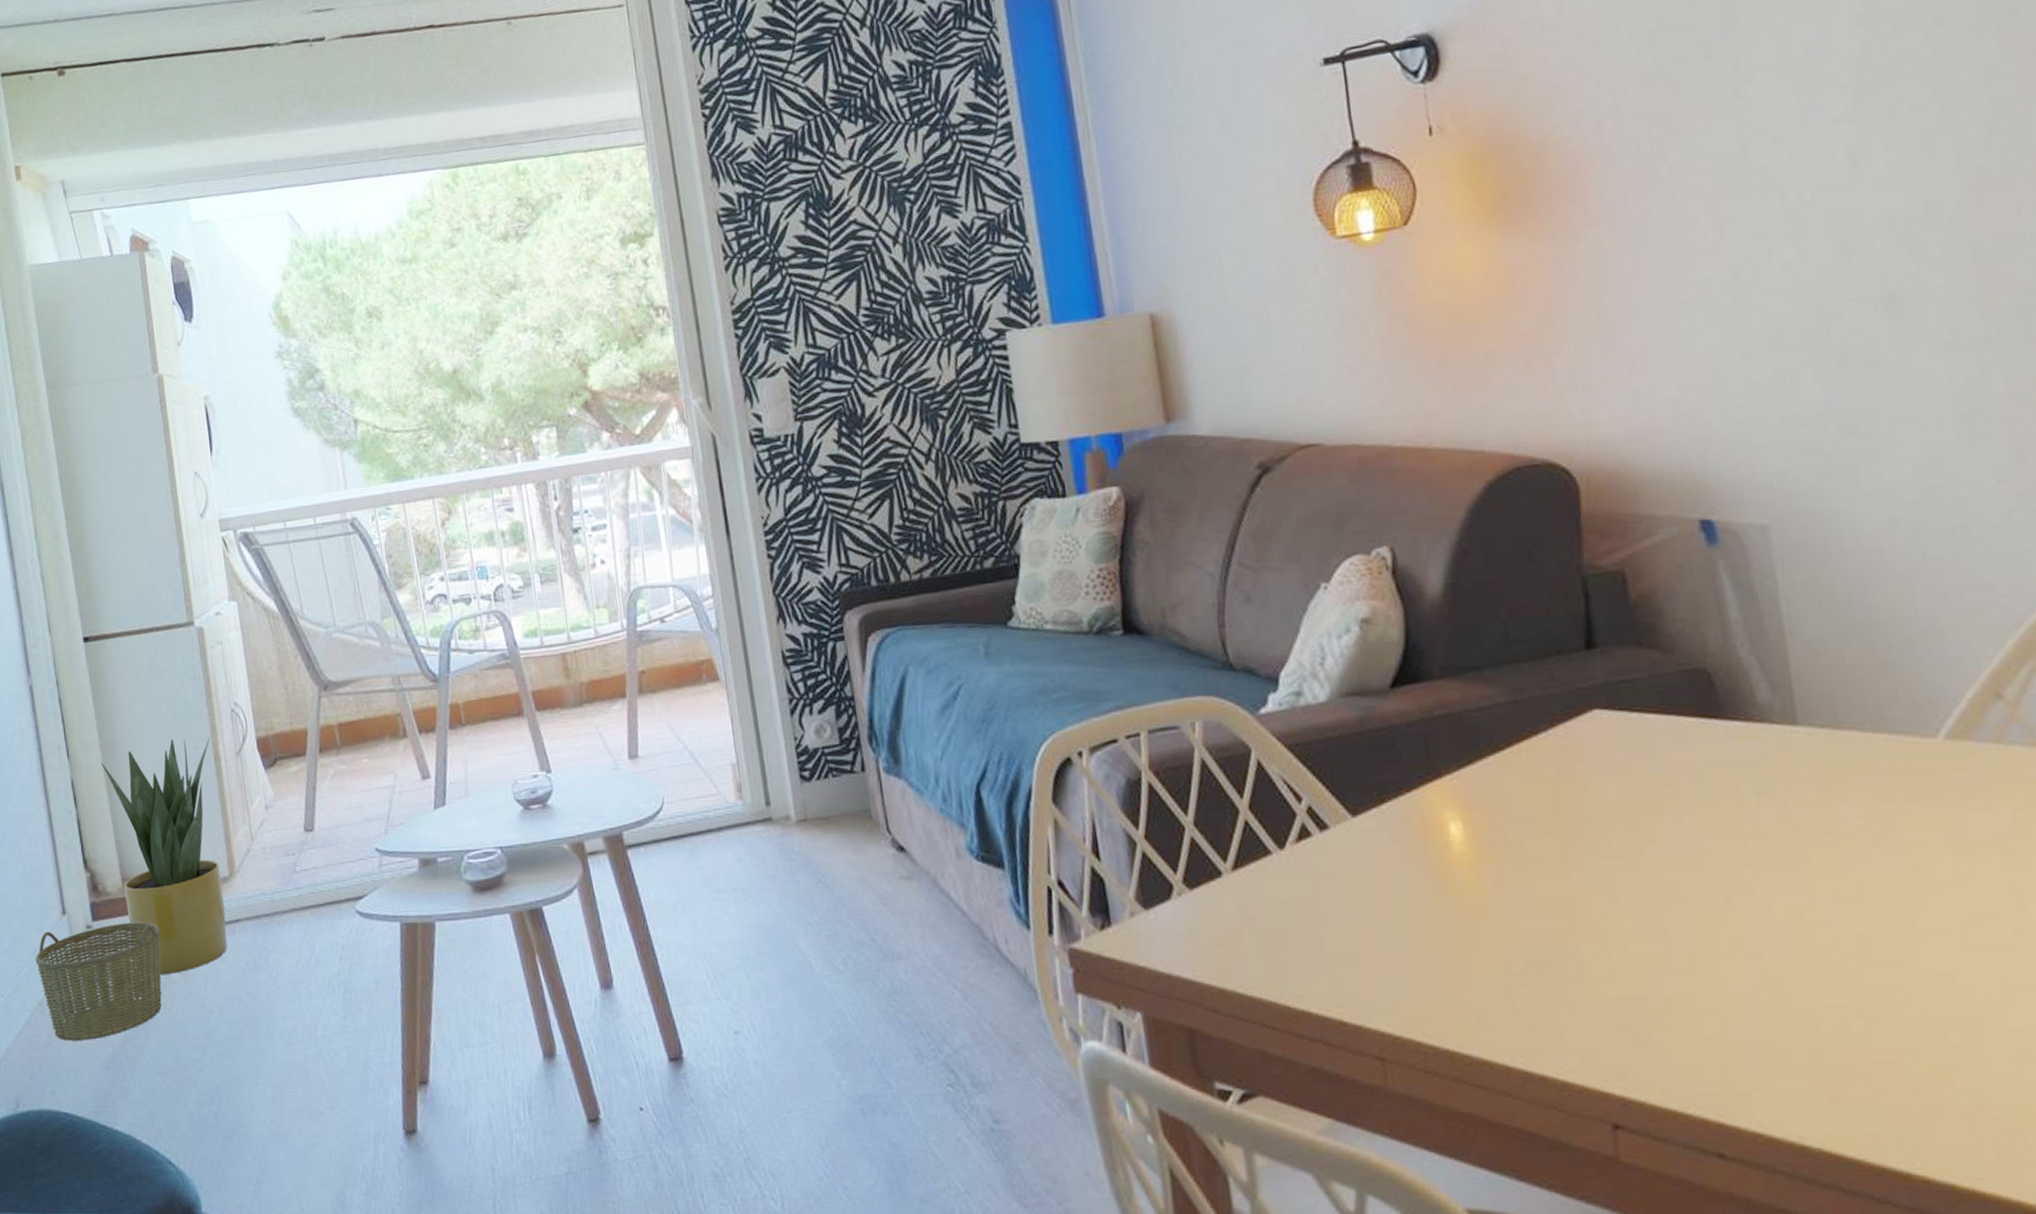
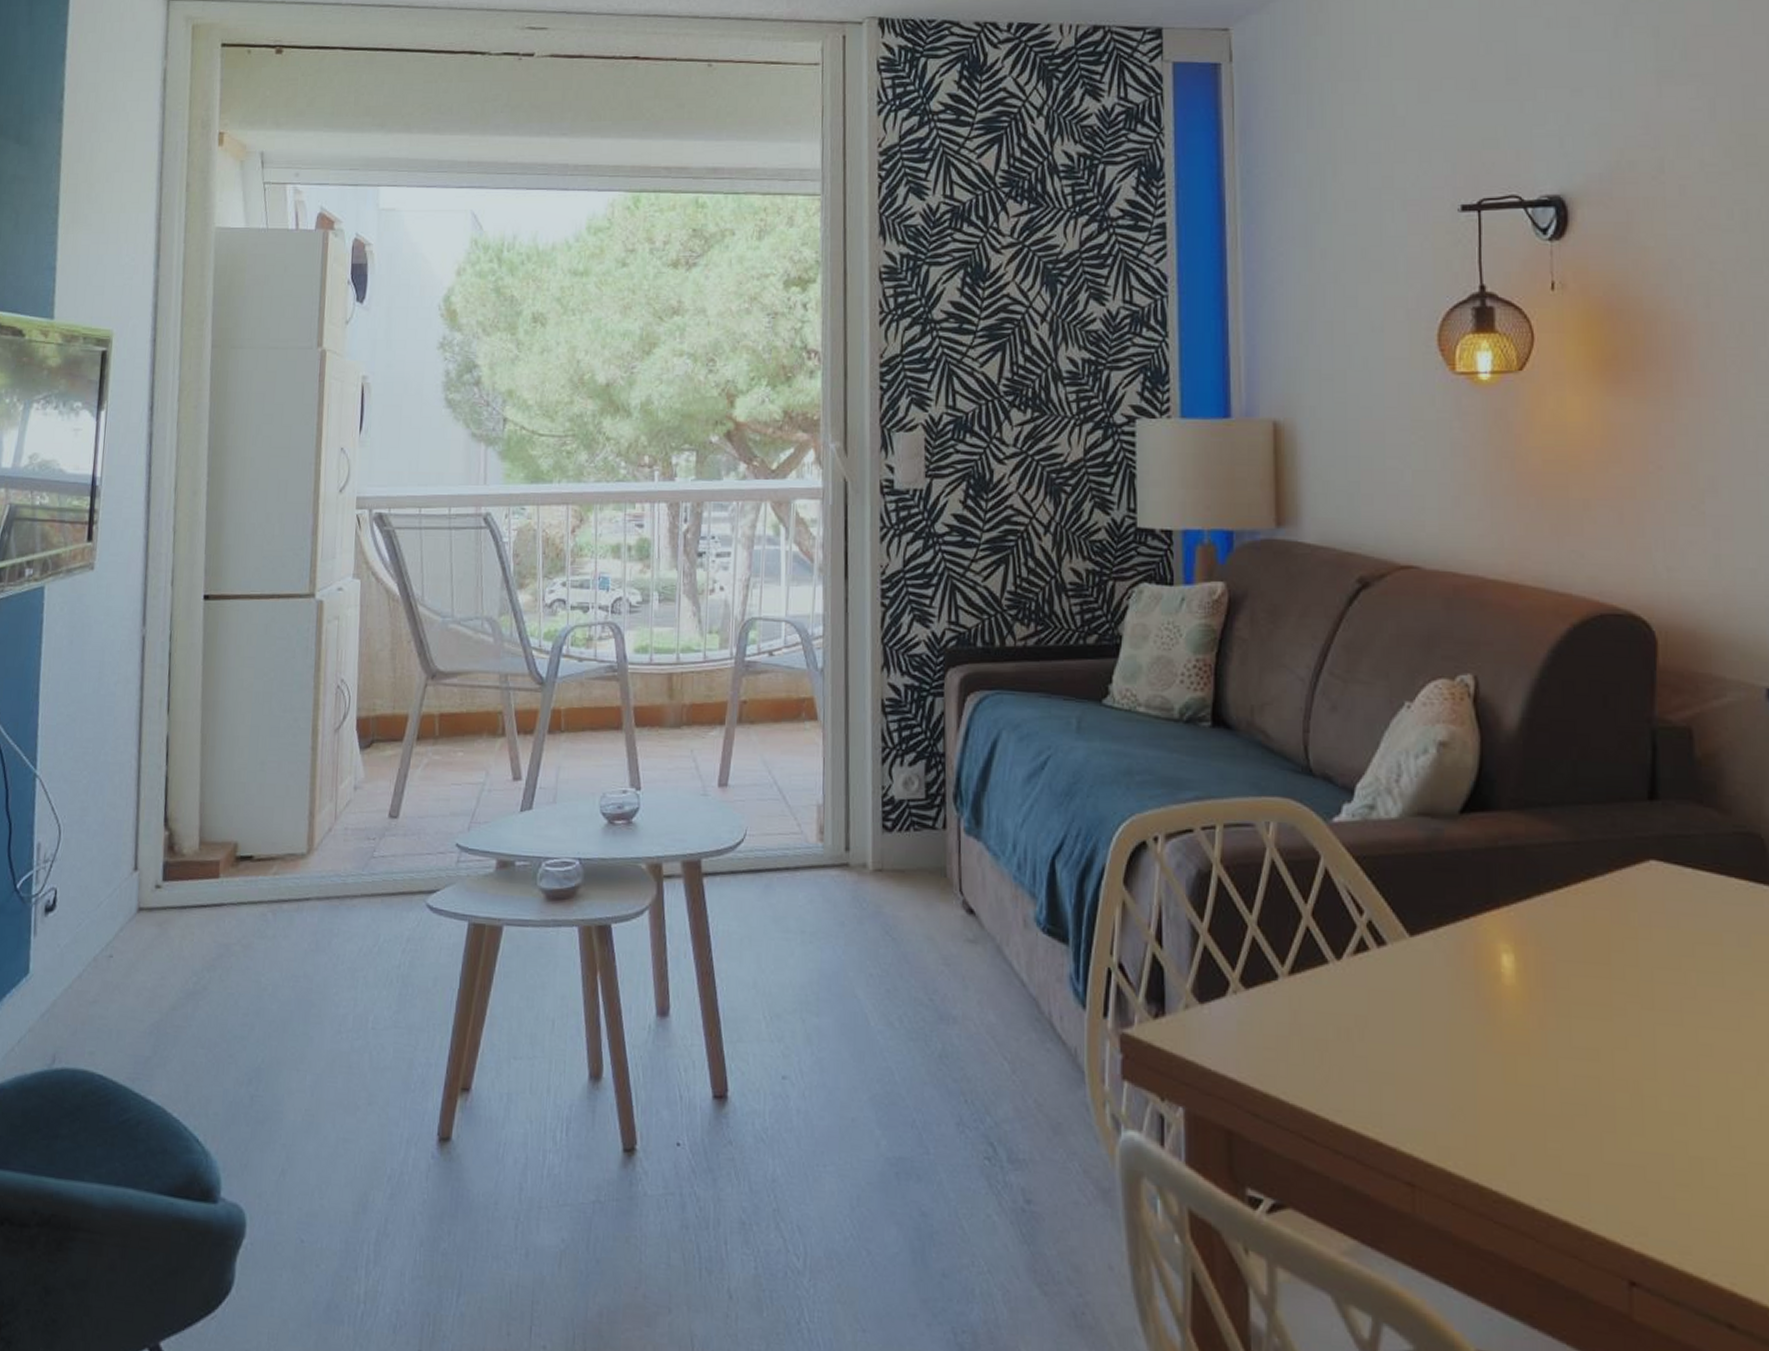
basket: present [35,922,162,1041] -> none [98,885,229,1003]
planter: present [100,738,227,975] -> none [198,707,311,946]

